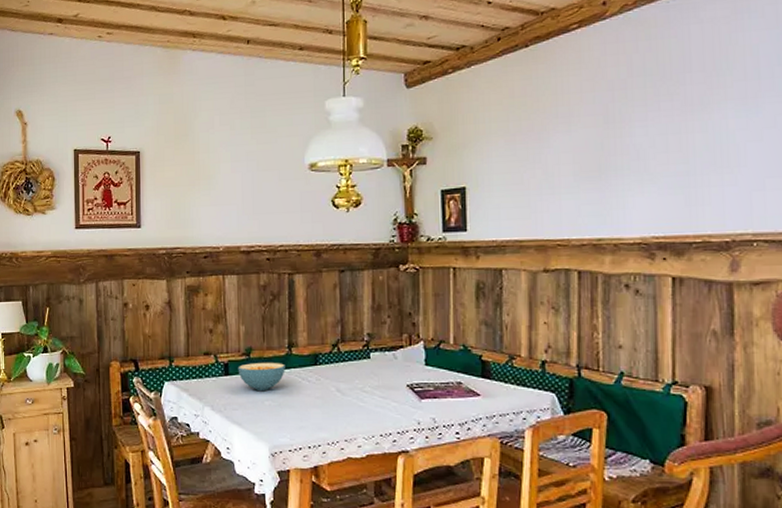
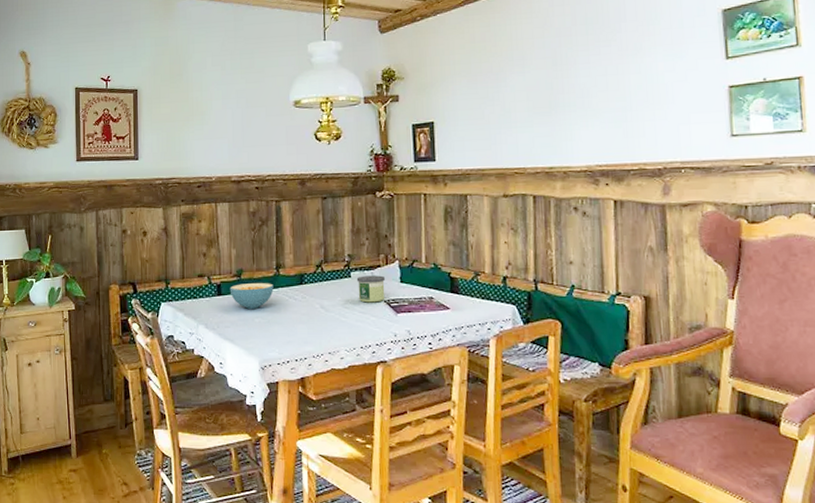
candle: none [376,357,409,387] -> present [356,275,386,303]

